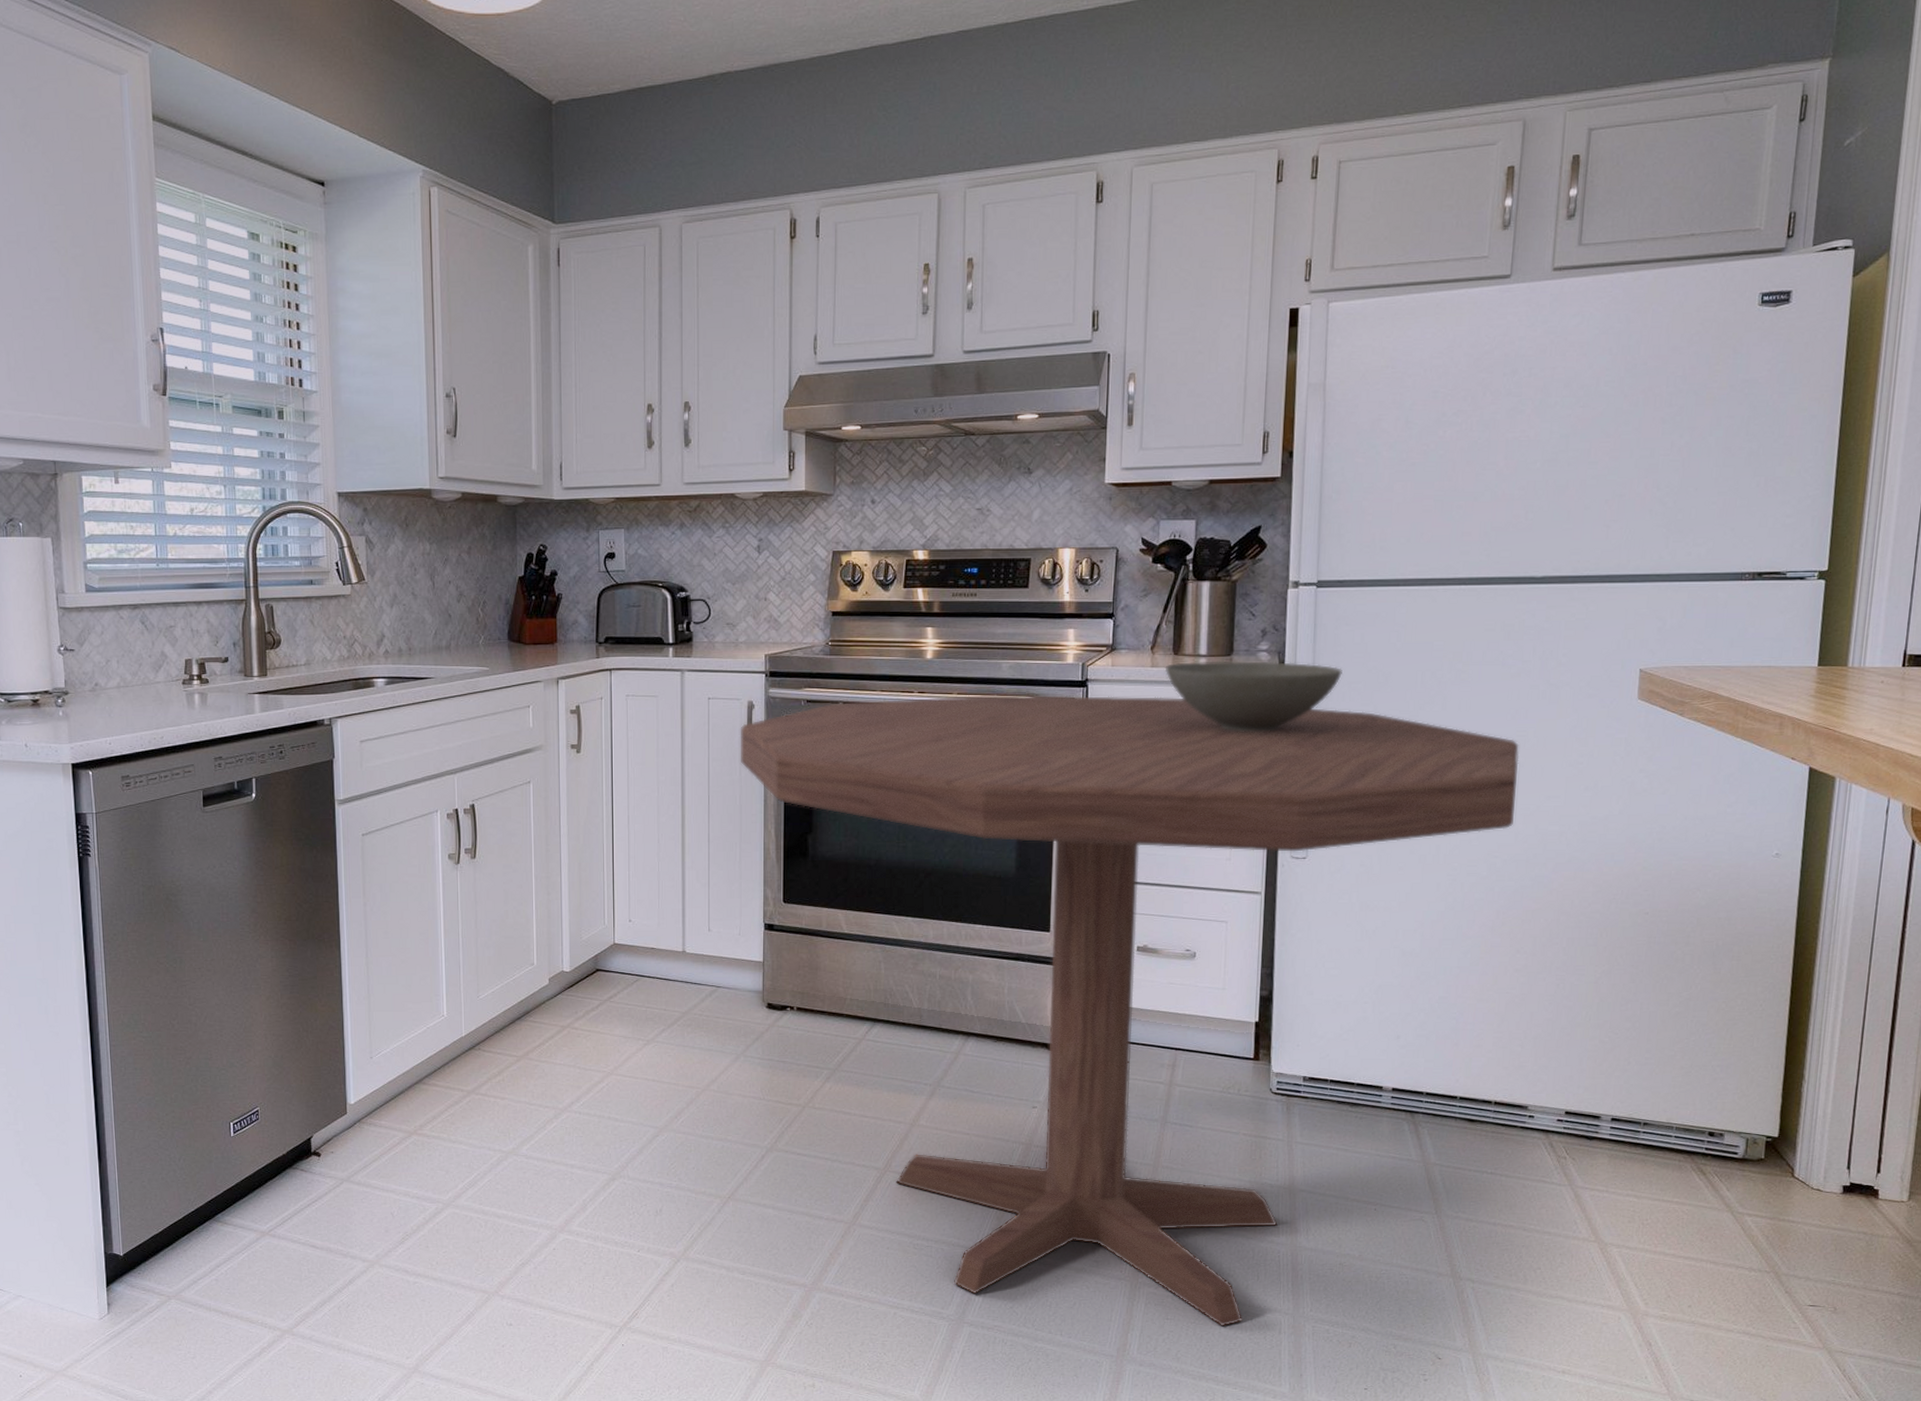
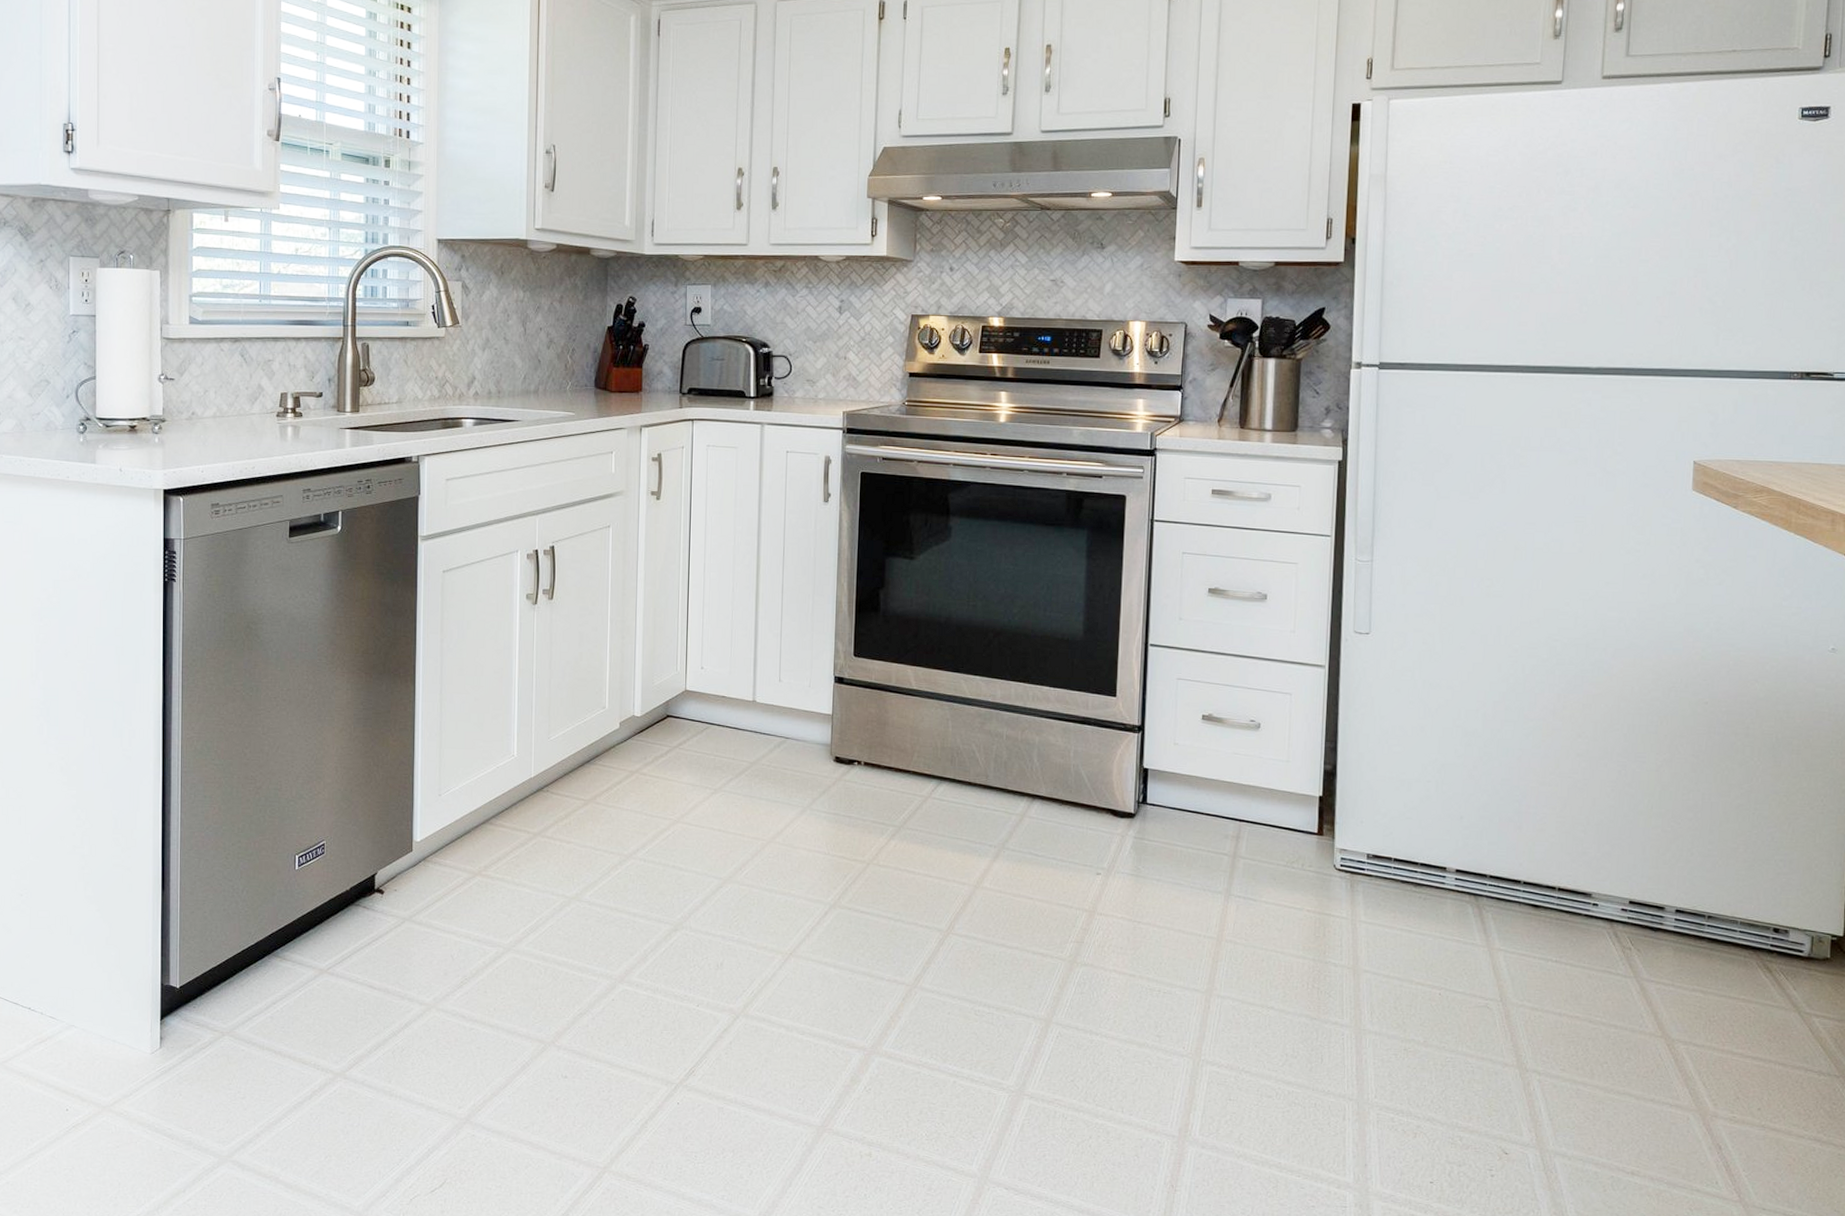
dining table: present [740,695,1519,1327] -> none [815,459,1578,1111]
bowl: present [1164,661,1343,732] -> none [1231,436,1404,507]

